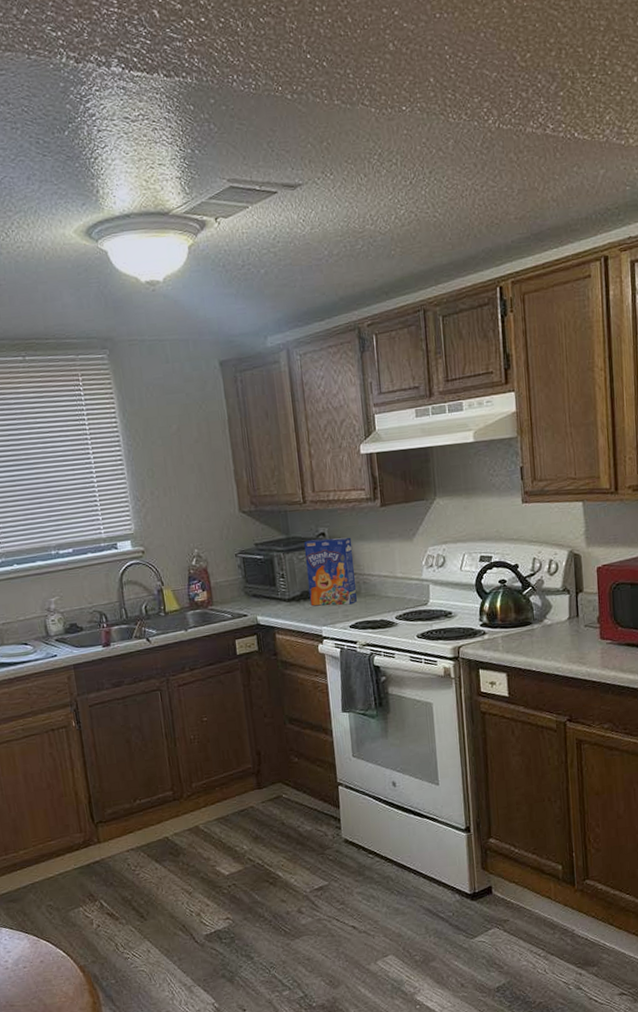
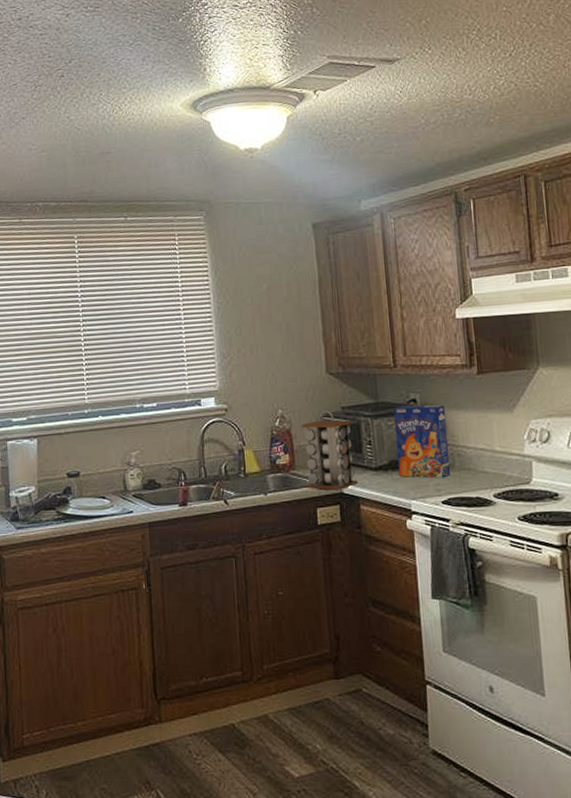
spice rack: none [217,548,274,624] -> present [302,411,359,491]

